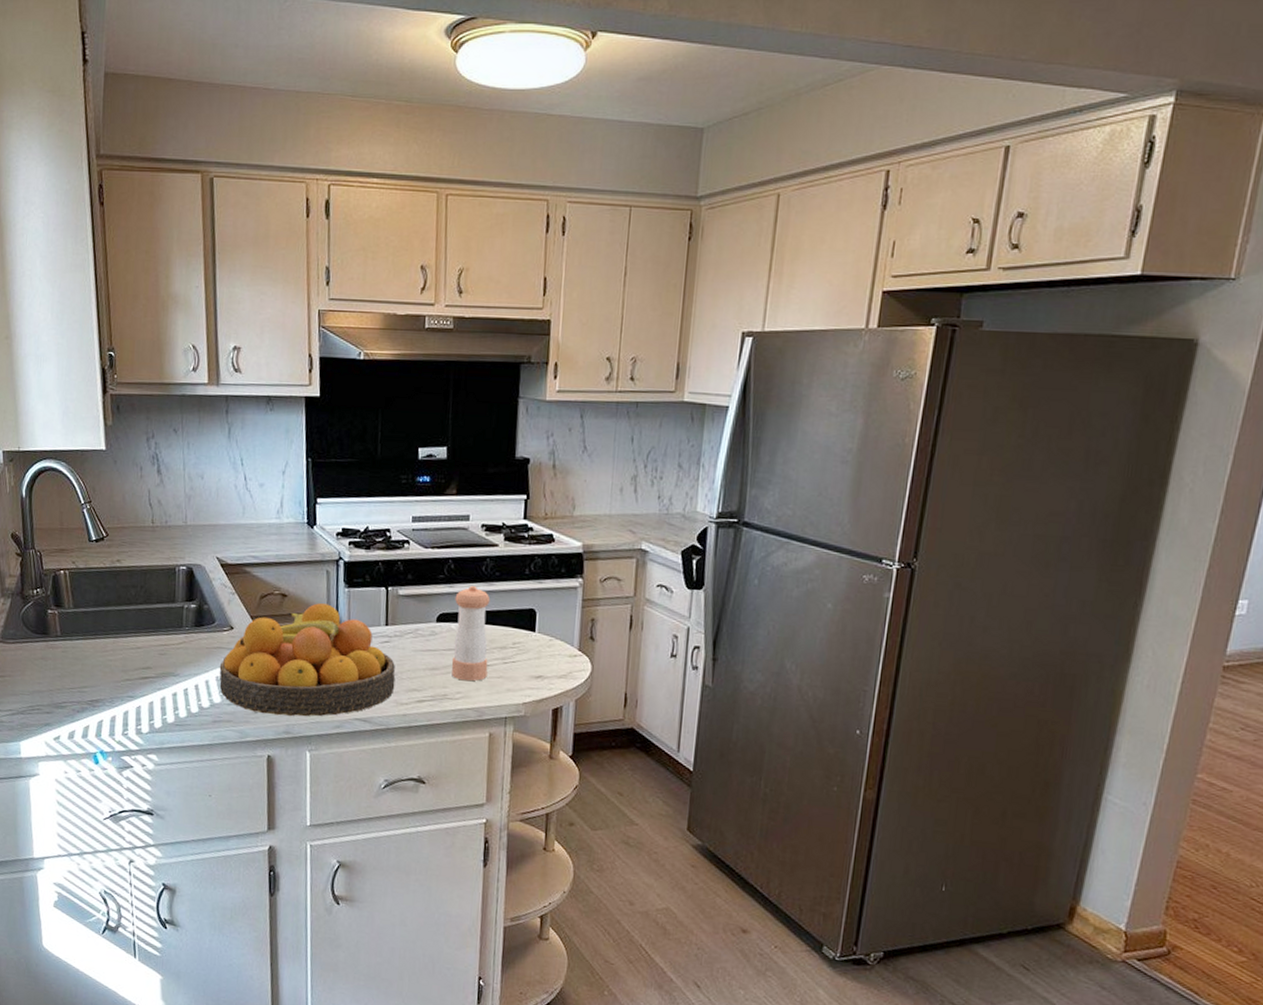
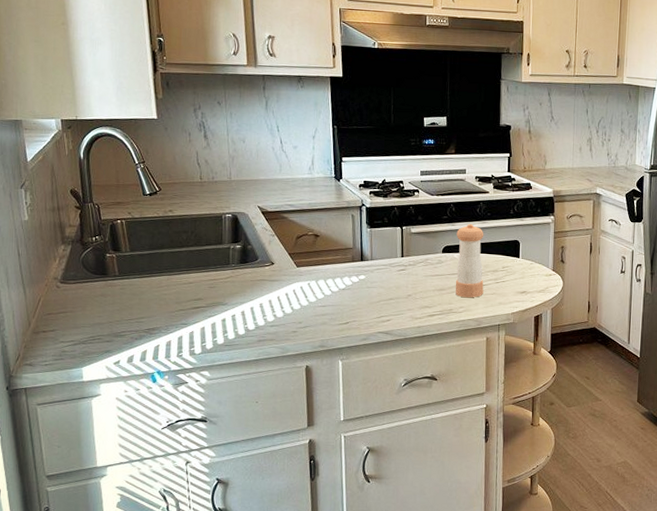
fruit bowl: present [219,603,396,717] -> none [262,241,411,333]

